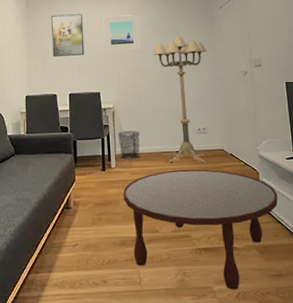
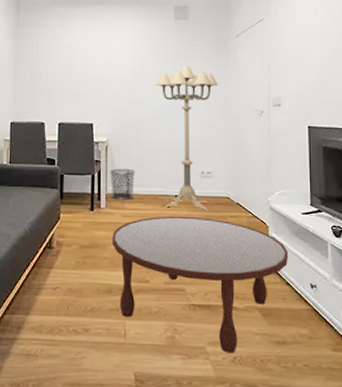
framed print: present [51,14,85,57] -> none [43,34,79,81]
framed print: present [103,15,141,51] -> none [101,38,142,78]

